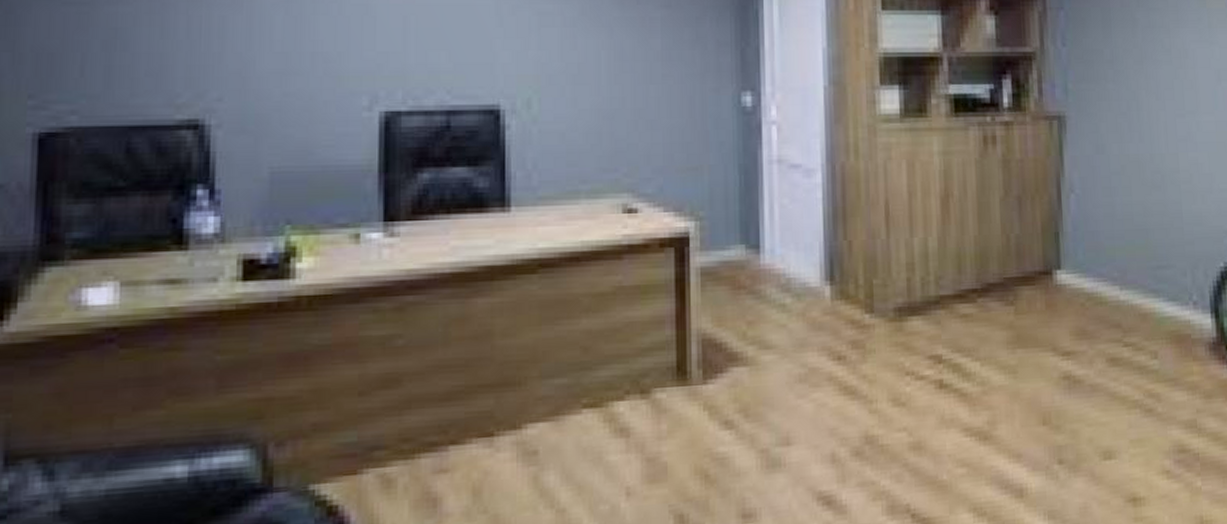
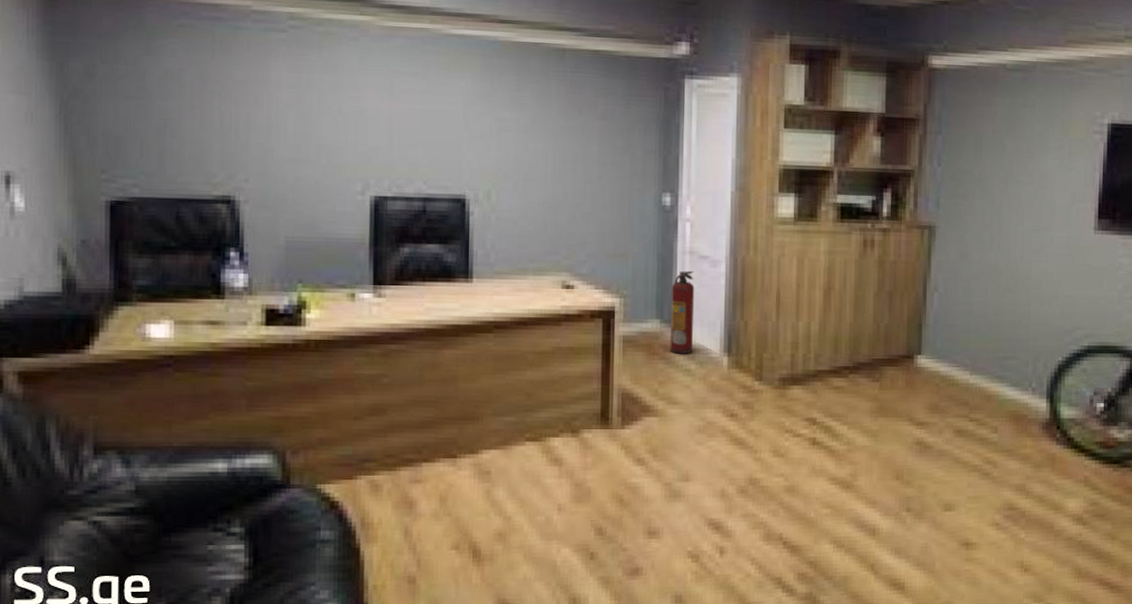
fire extinguisher: none [757,184,788,286] -> present [670,271,695,354]

